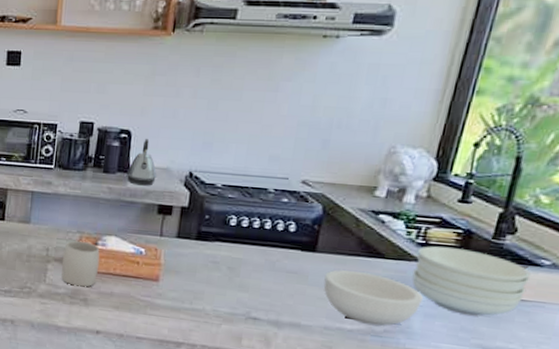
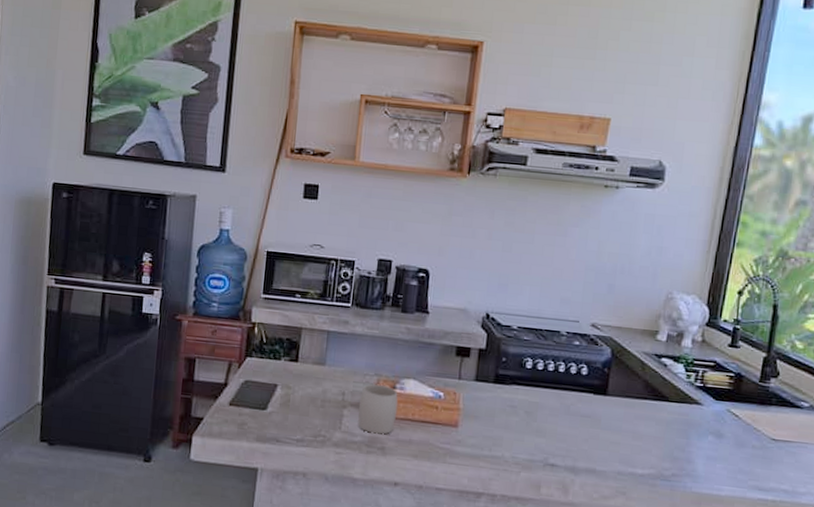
kettle: present [126,138,157,186] -> none [424,278,454,327]
bowl: present [323,270,423,327] -> none [615,413,704,471]
bowl: present [411,246,530,316] -> none [693,389,793,458]

